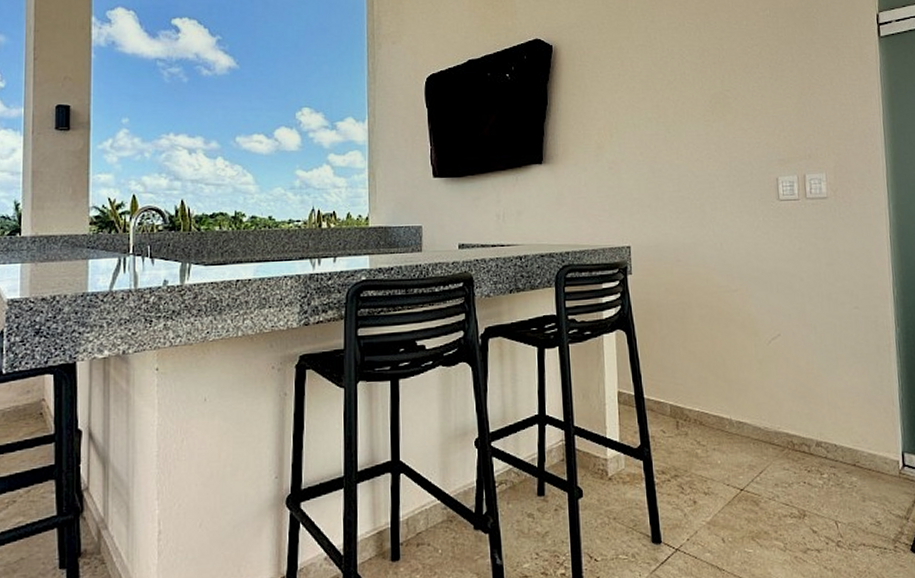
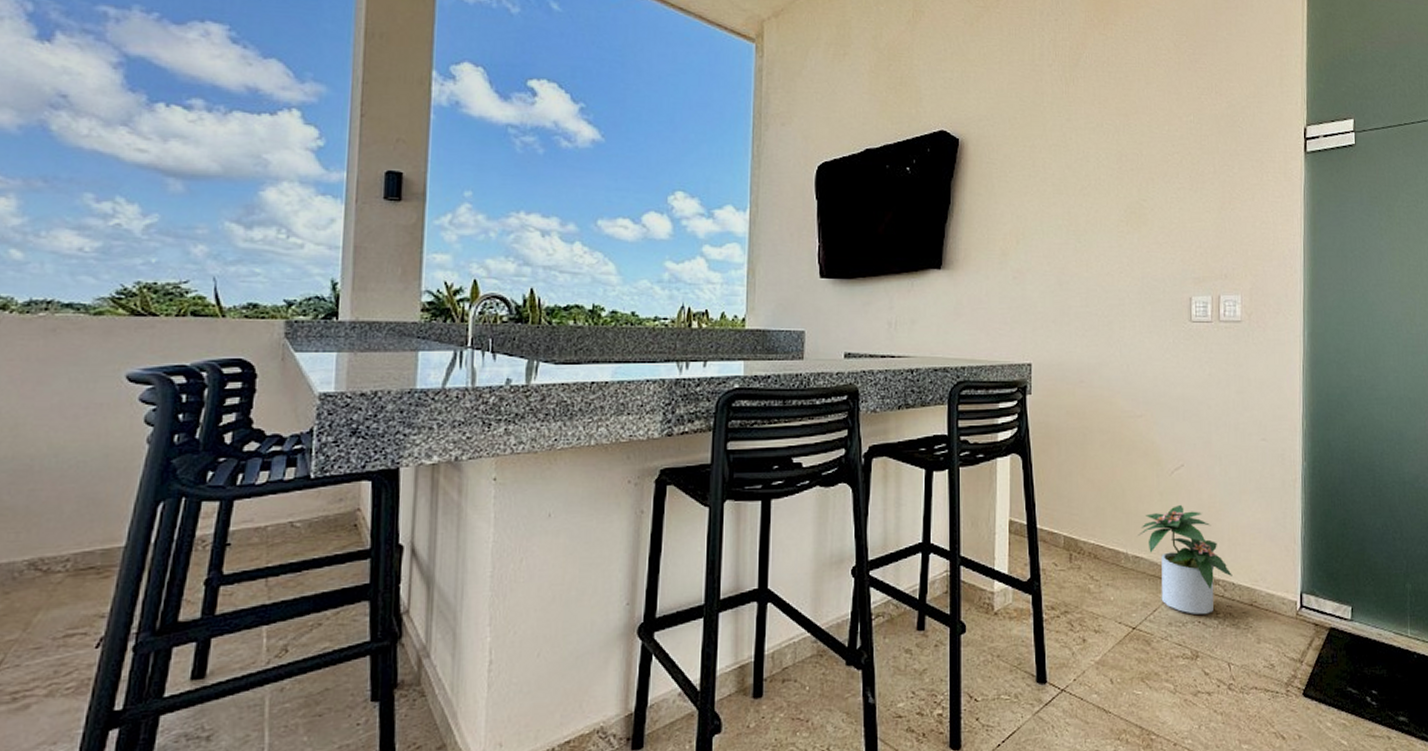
potted plant: none [740,371,834,476] -> present [1138,504,1232,615]

